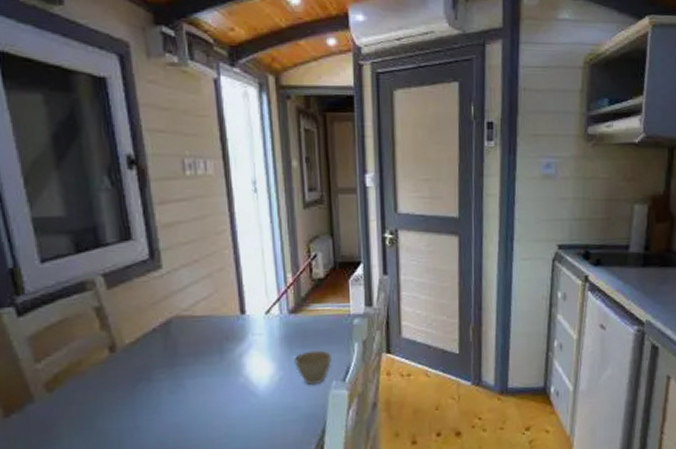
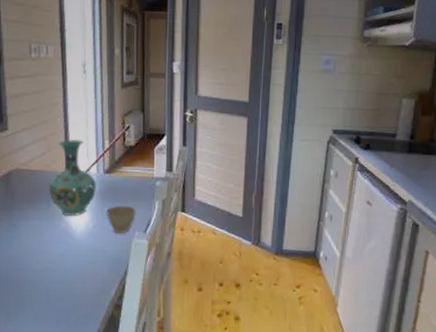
vase: none [219,275,280,369] -> present [48,140,96,216]

